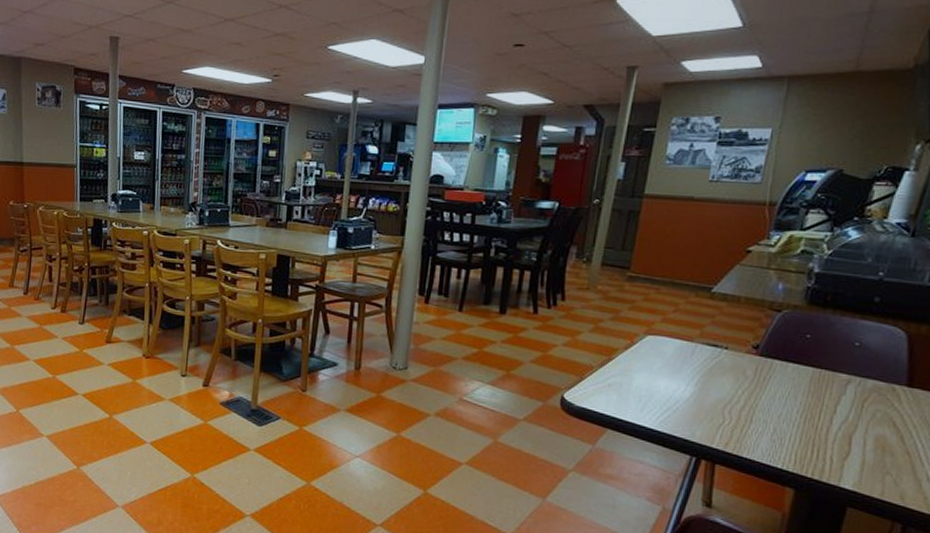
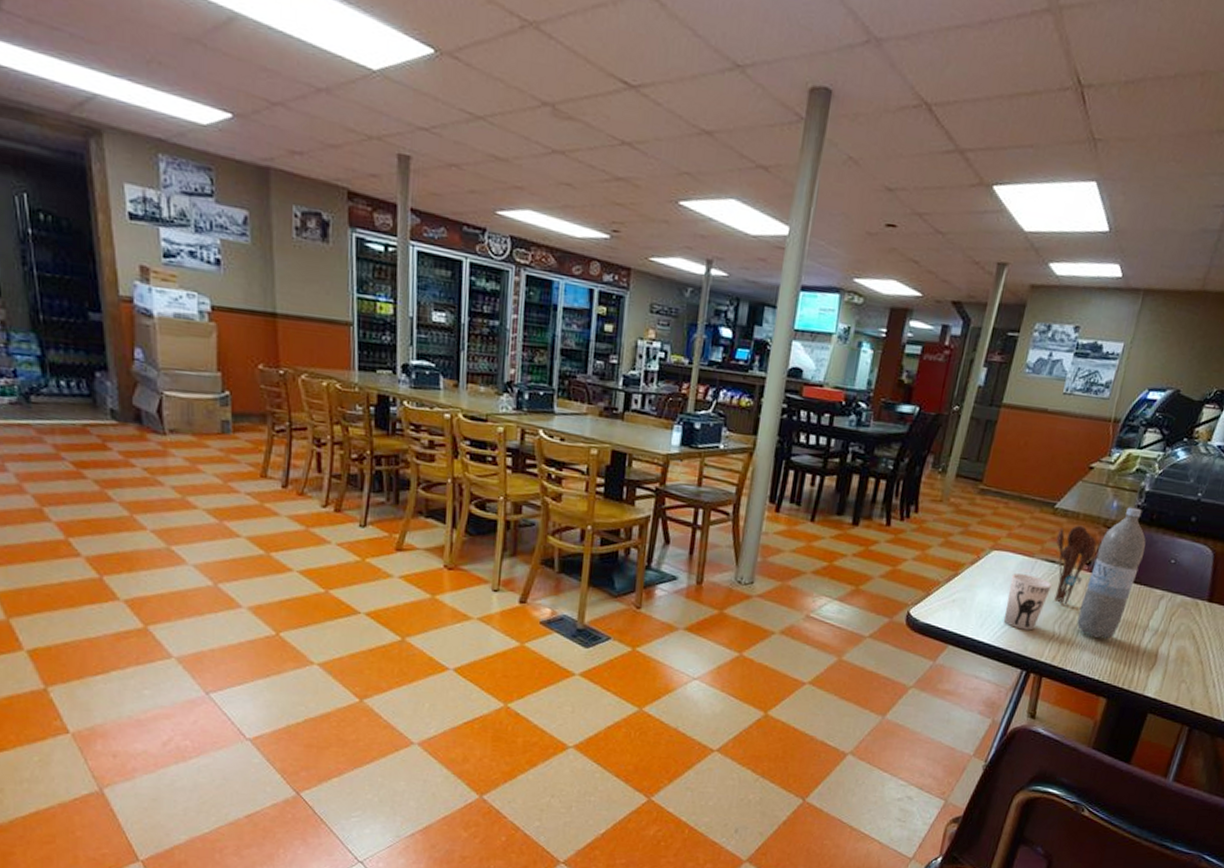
cup: none [665,358,716,416] -> present [1003,573,1052,631]
utensil holder: none [716,308,764,389] -> present [1054,525,1097,604]
water bottle: none [749,289,822,425] -> present [1077,507,1146,639]

